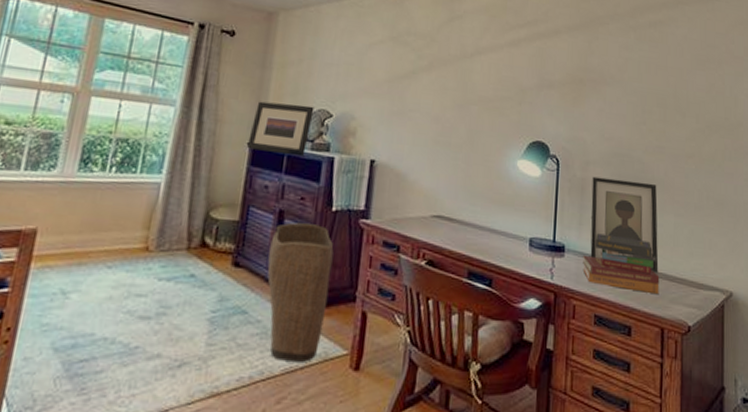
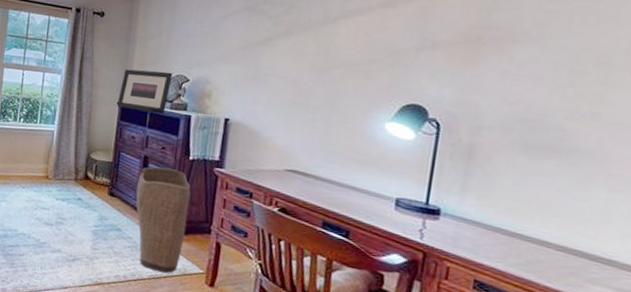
books: present [583,233,660,295] -> none [462,200,574,272]
picture frame: present [590,176,659,274] -> none [474,142,583,250]

